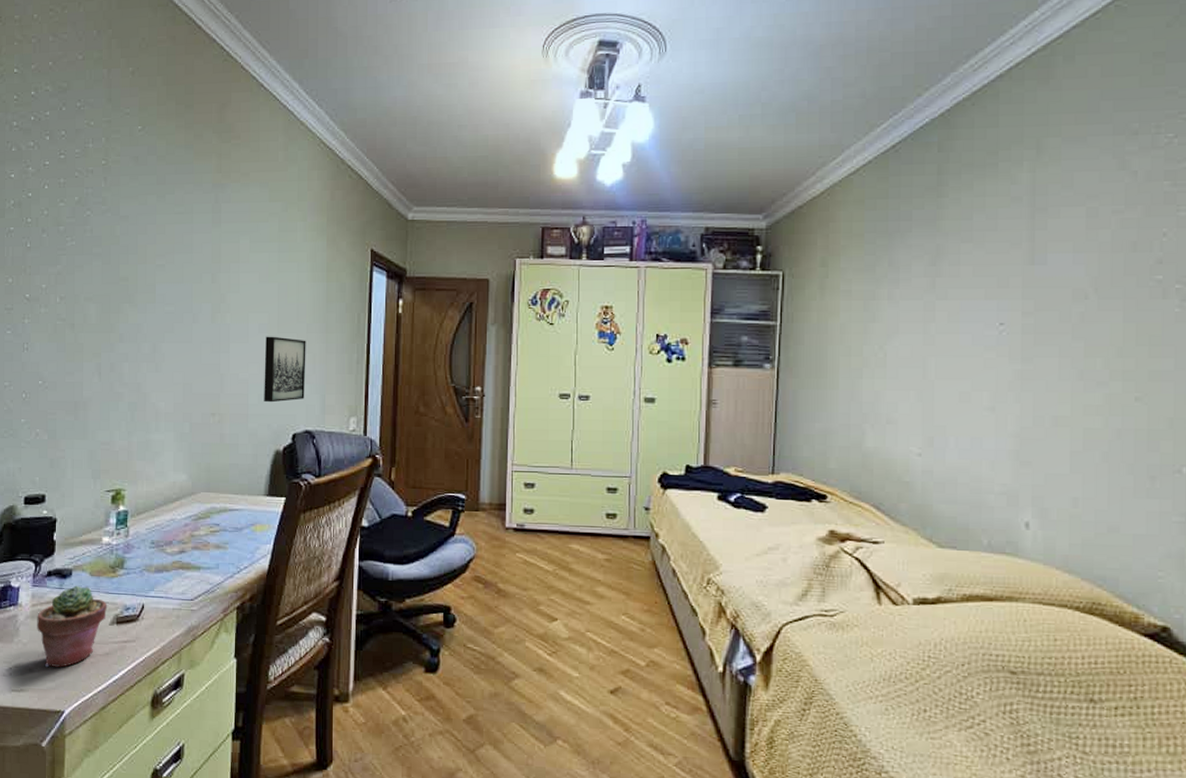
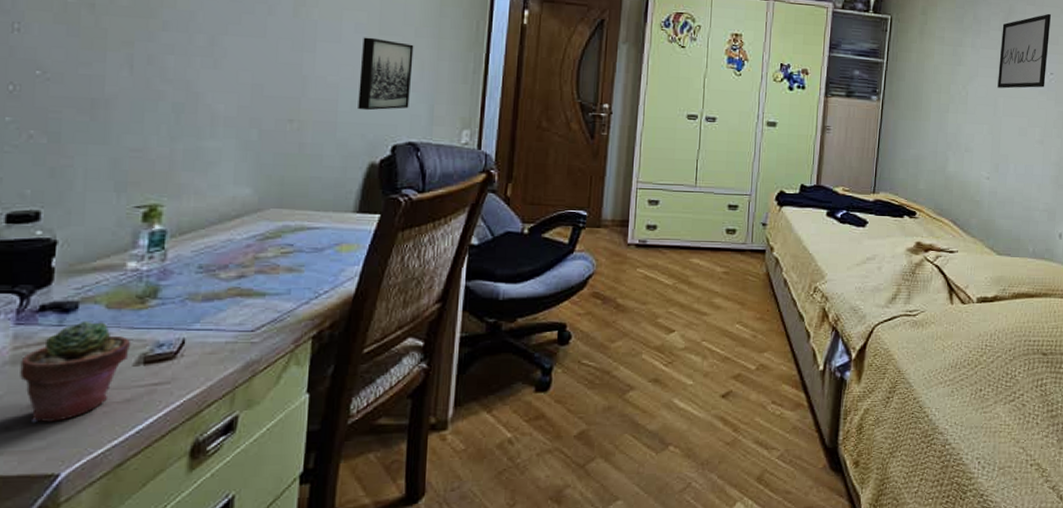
wall art: none [926,250,996,346] -> present [997,13,1051,89]

